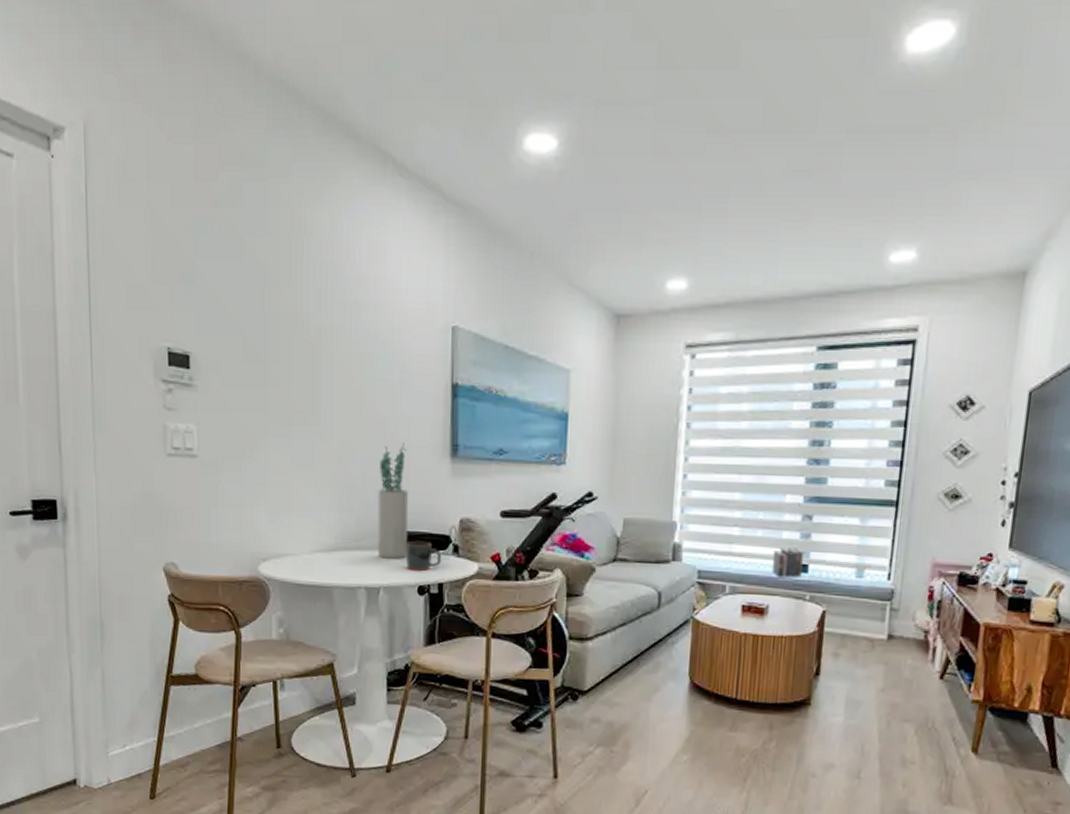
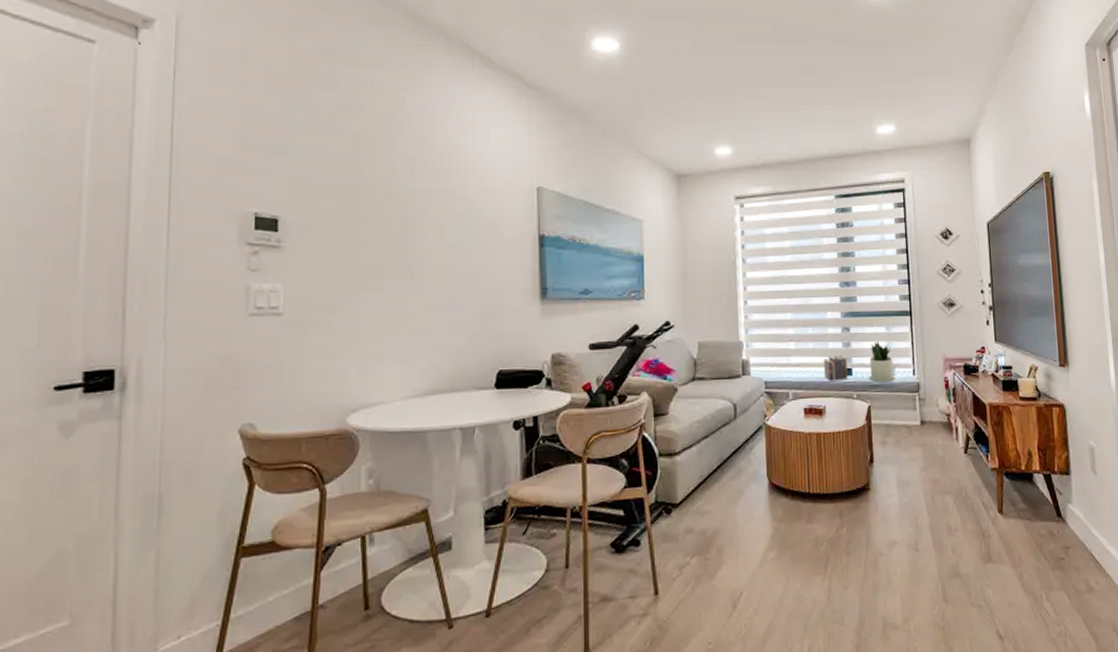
vase: present [377,442,409,559] -> none [471,288,502,398]
mug: present [405,540,442,572] -> none [500,377,536,408]
planter: none [827,534,864,586] -> present [868,341,896,383]

